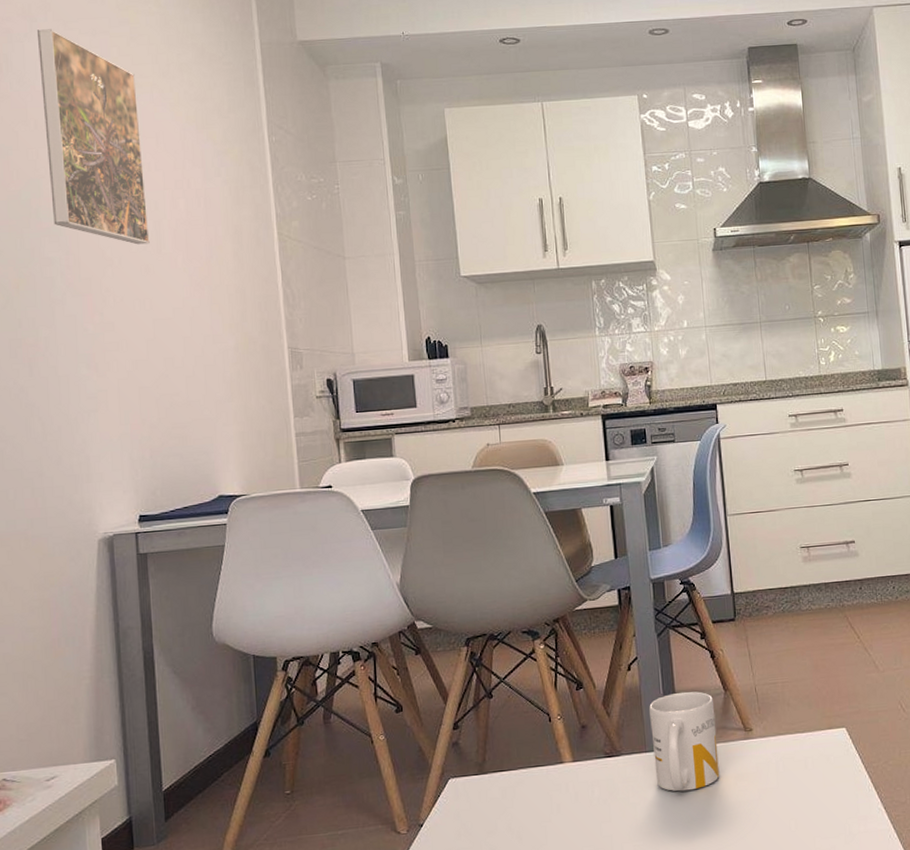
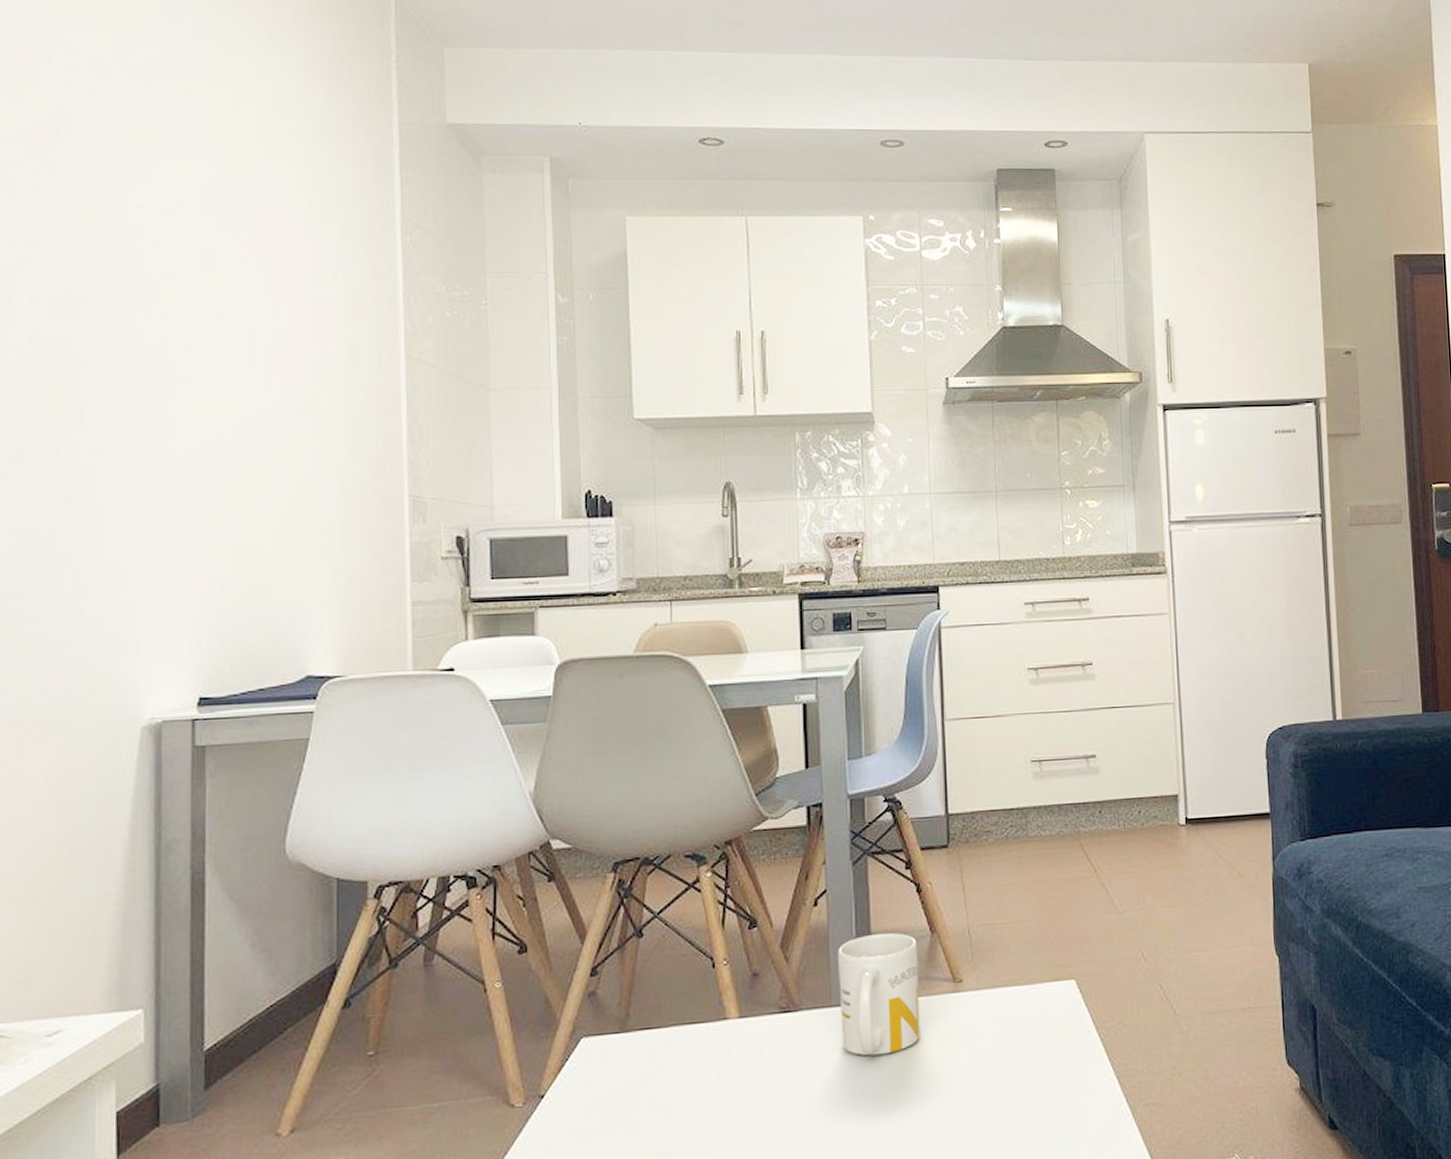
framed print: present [36,29,150,245] -> none [108,86,239,359]

